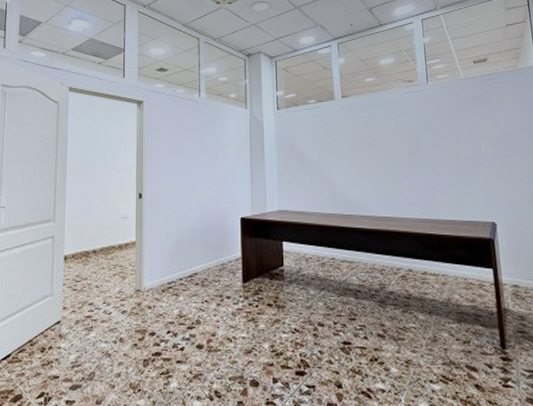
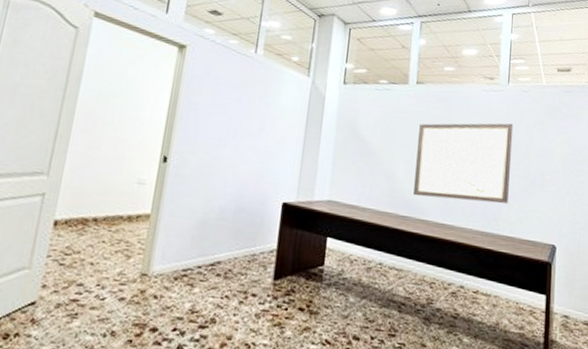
wall art: none [350,118,443,196] -> present [414,123,514,204]

